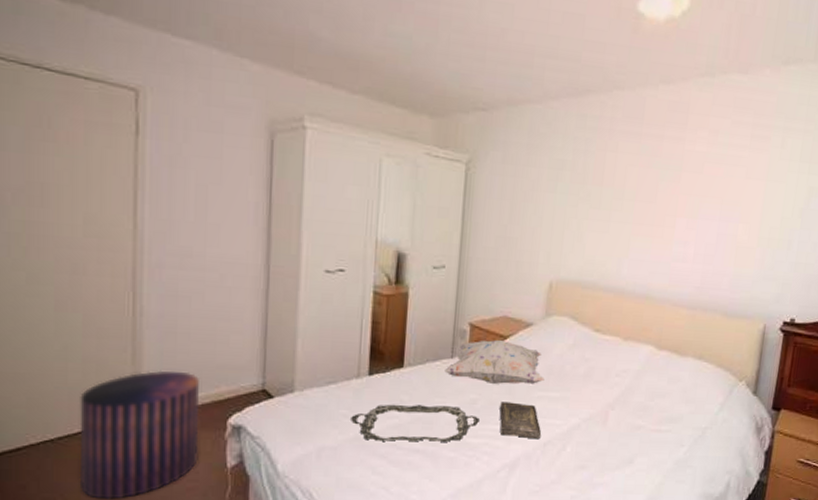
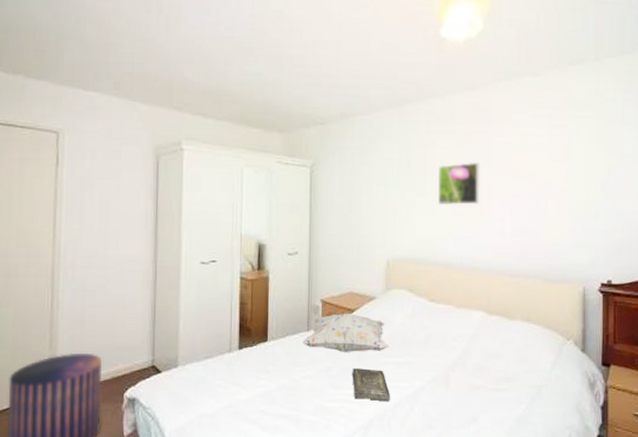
serving tray: present [351,404,479,442] -> none [225,373,335,408]
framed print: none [615,172,668,223] -> present [437,162,480,205]

